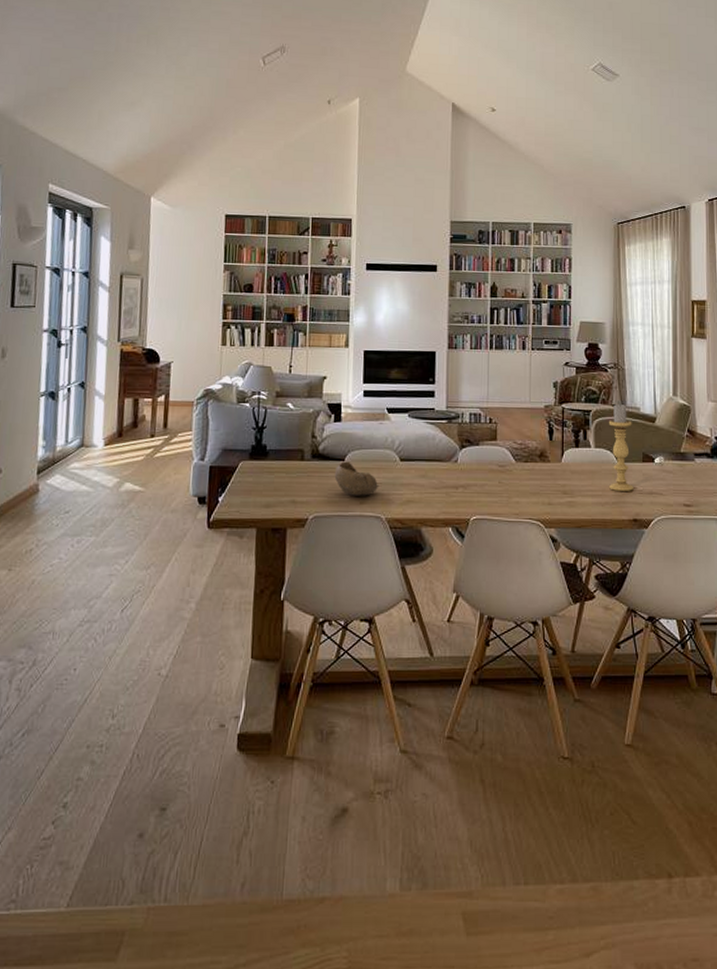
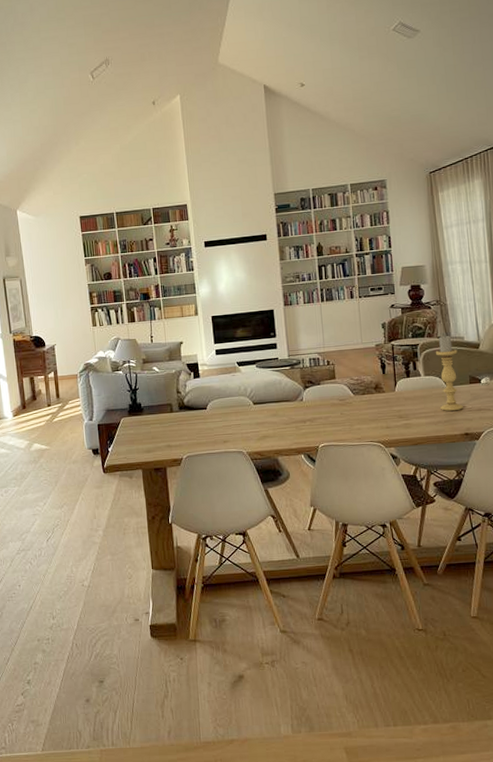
bowl: present [334,461,379,496] -> none [199,409,238,437]

